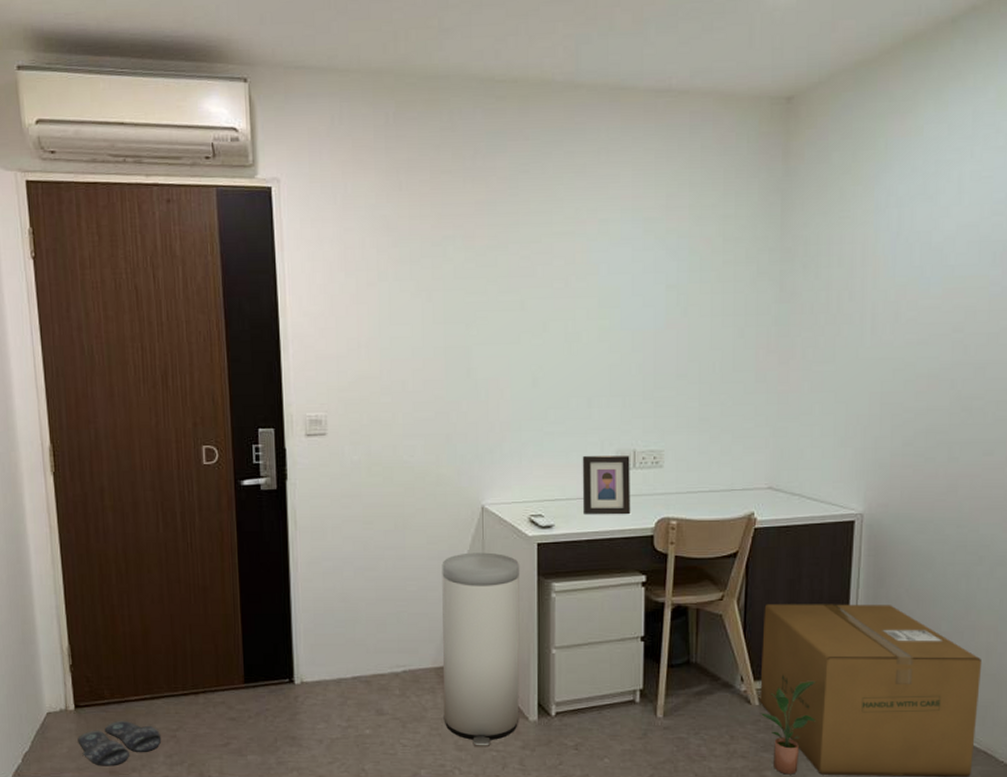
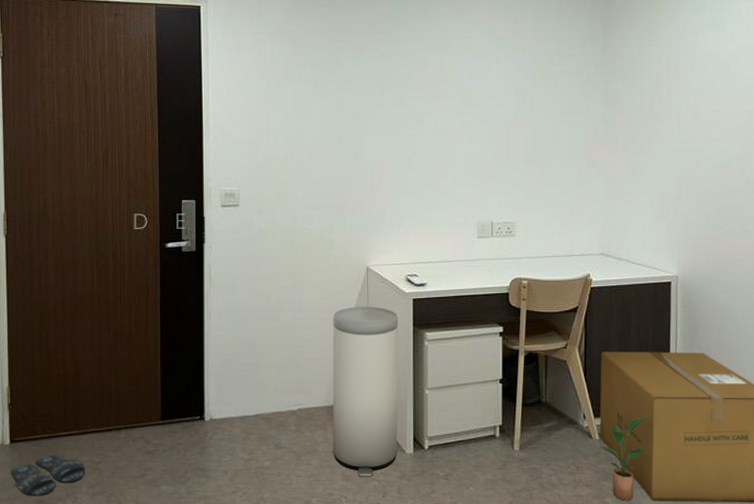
picture frame: present [582,456,631,515] -> none [449,226,490,276]

